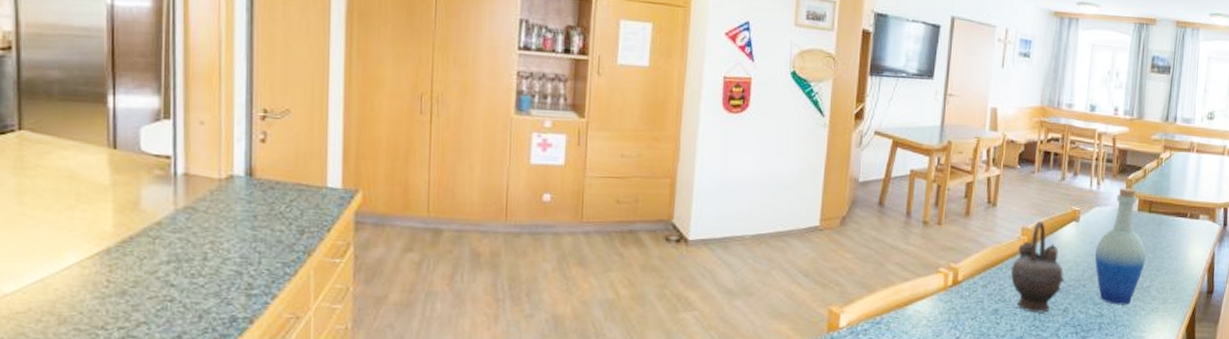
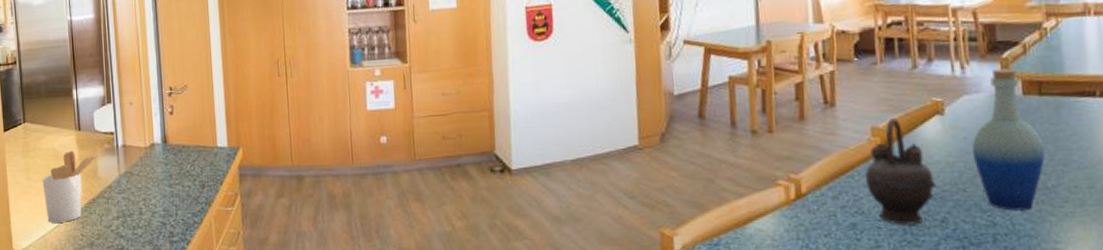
utensil holder: none [45,173,146,264] -> present [42,150,100,223]

